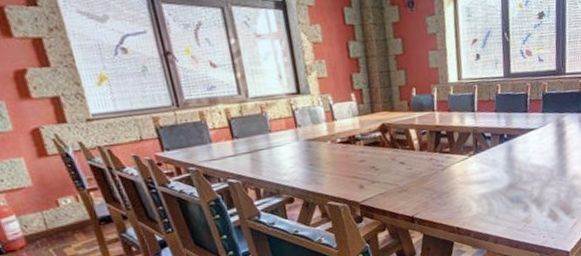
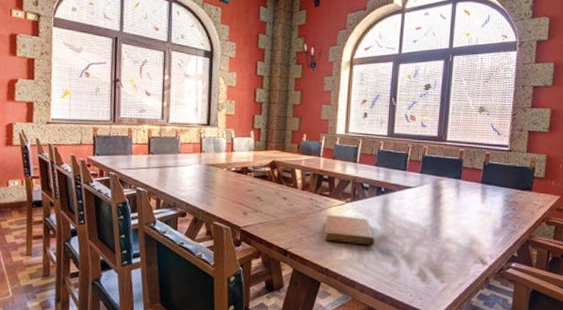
notebook: none [450,169,503,200] -> present [324,215,375,246]

